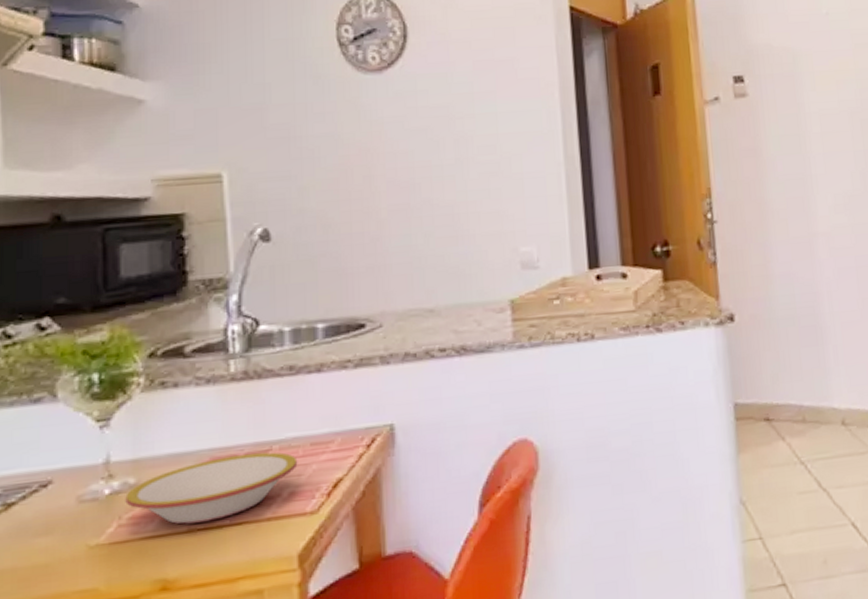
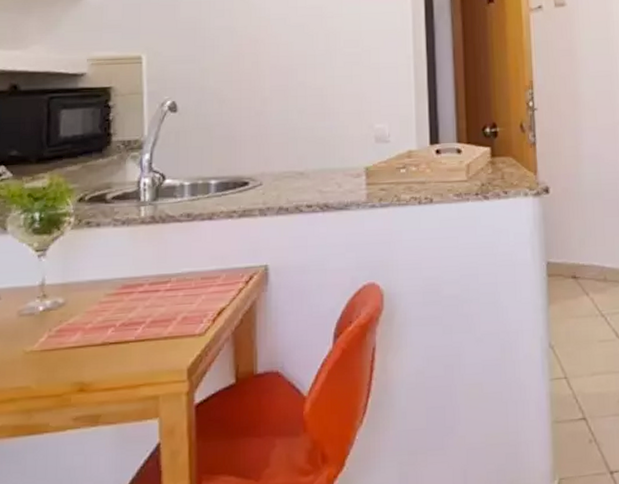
bowl: present [125,452,298,525] -> none [55,283,191,339]

